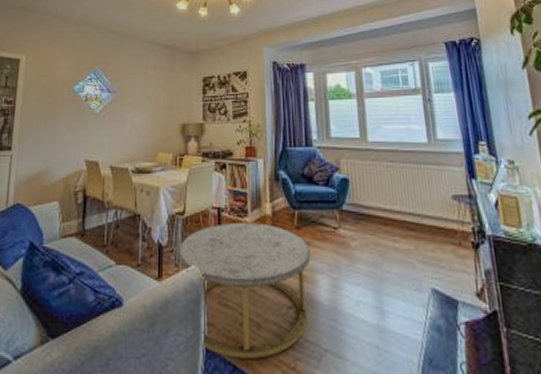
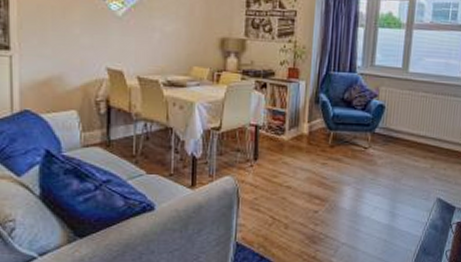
coffee table: present [178,223,311,359] -> none [212,140,340,251]

